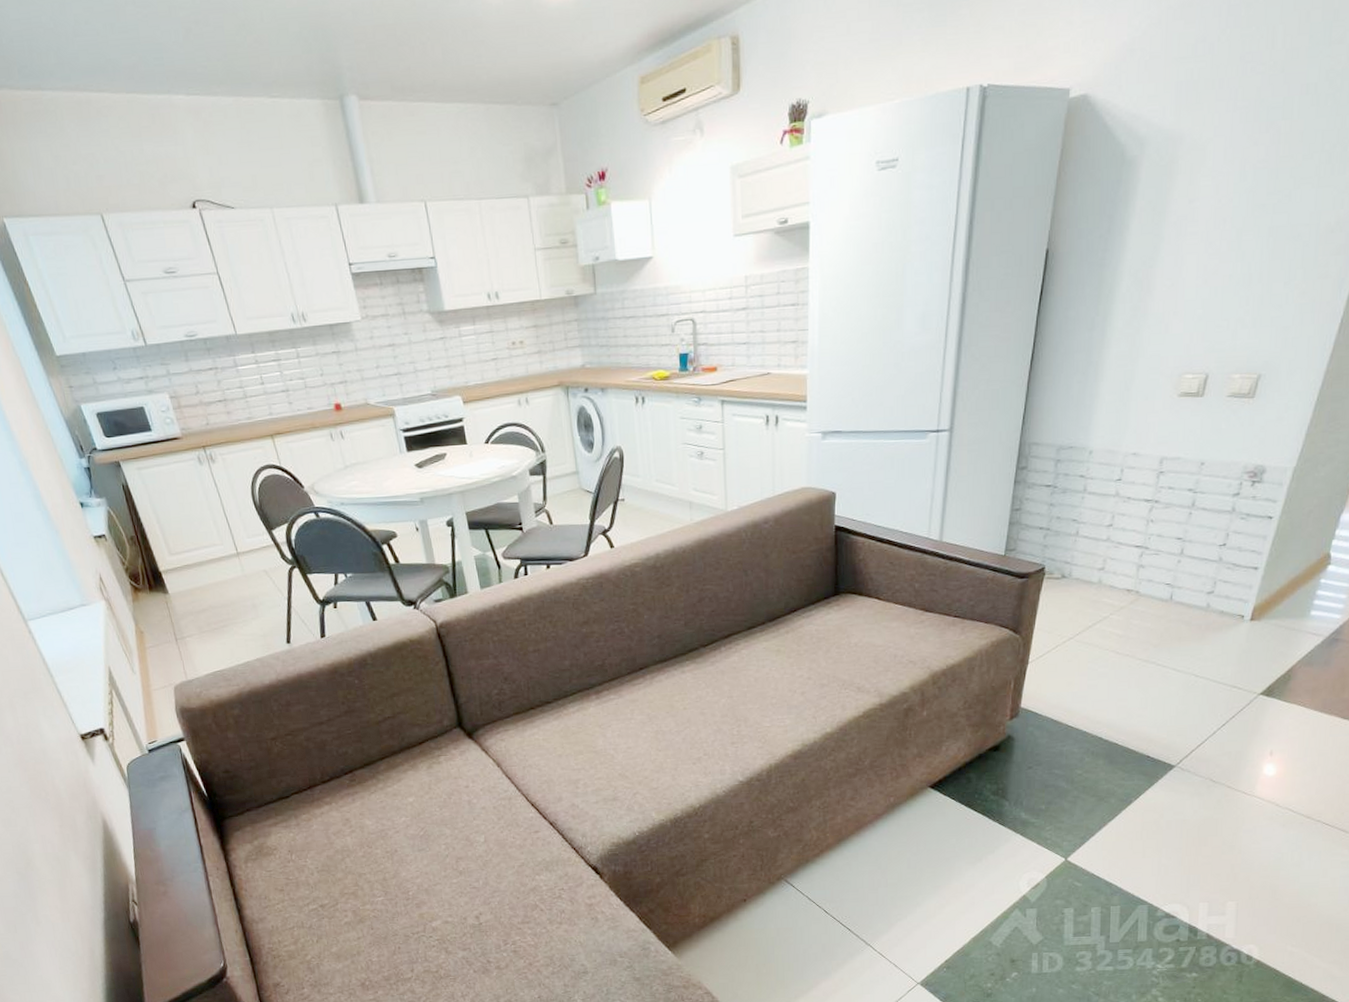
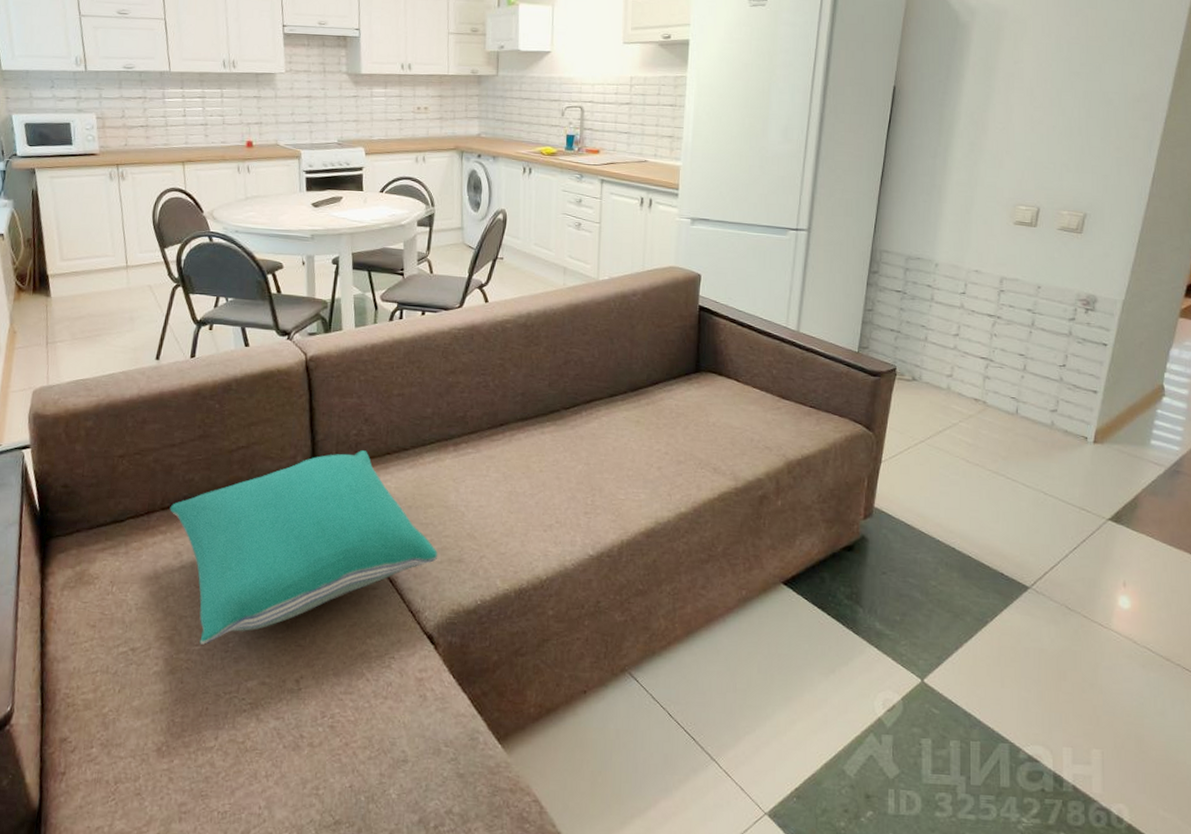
pillow: none [330,707,592,896] -> present [170,449,437,645]

